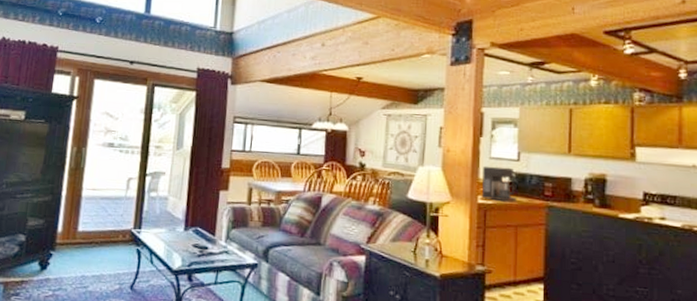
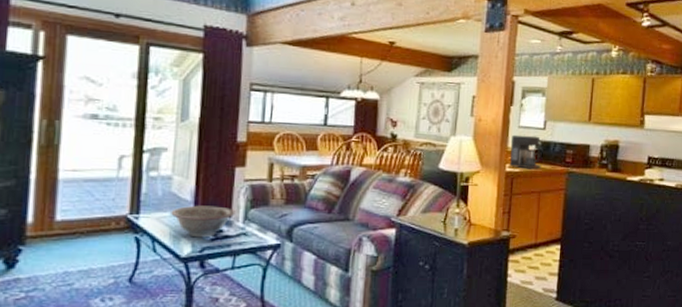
decorative bowl: none [166,223,219,254] -> present [171,205,235,238]

